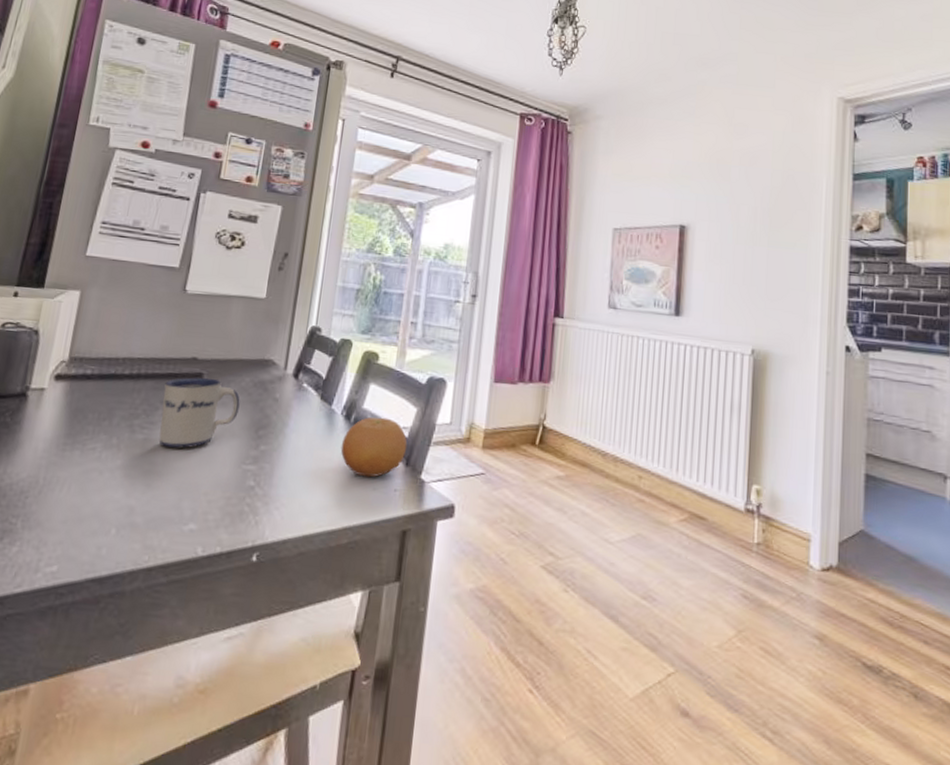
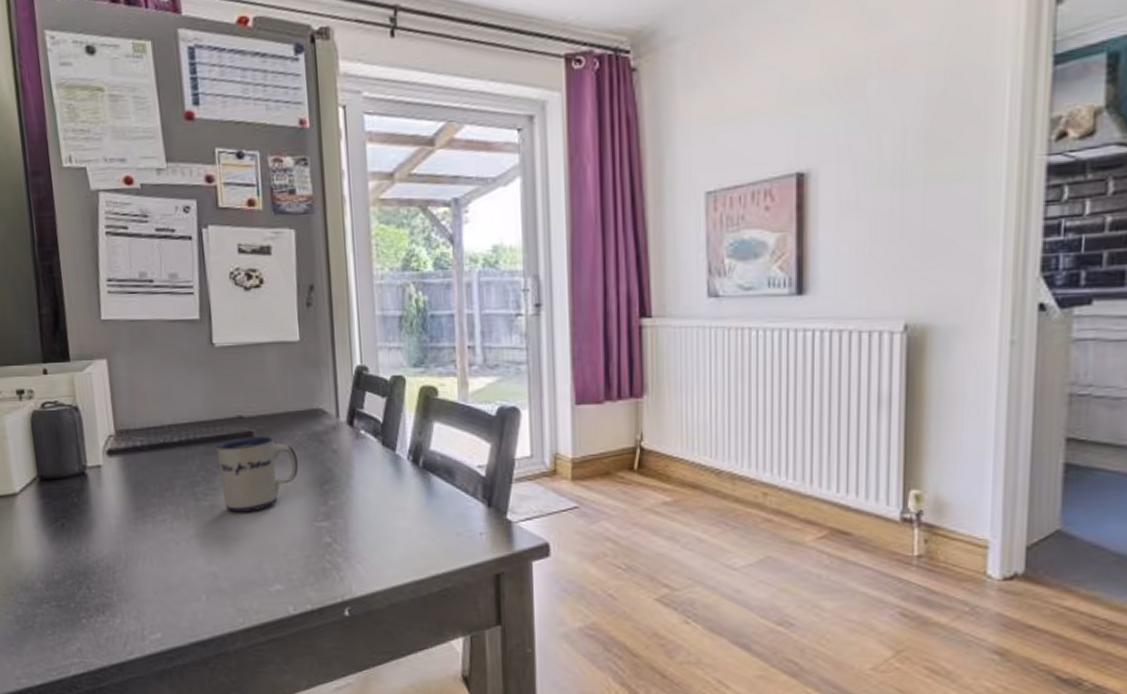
fruit: present [340,417,407,478] -> none [413,458,486,523]

